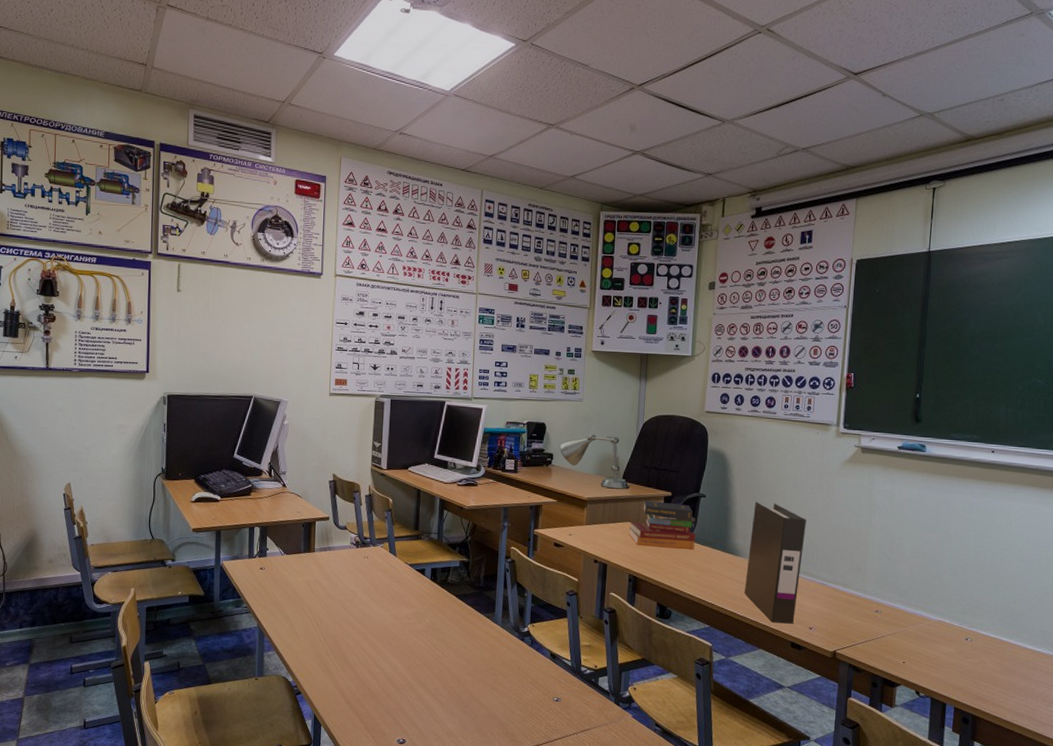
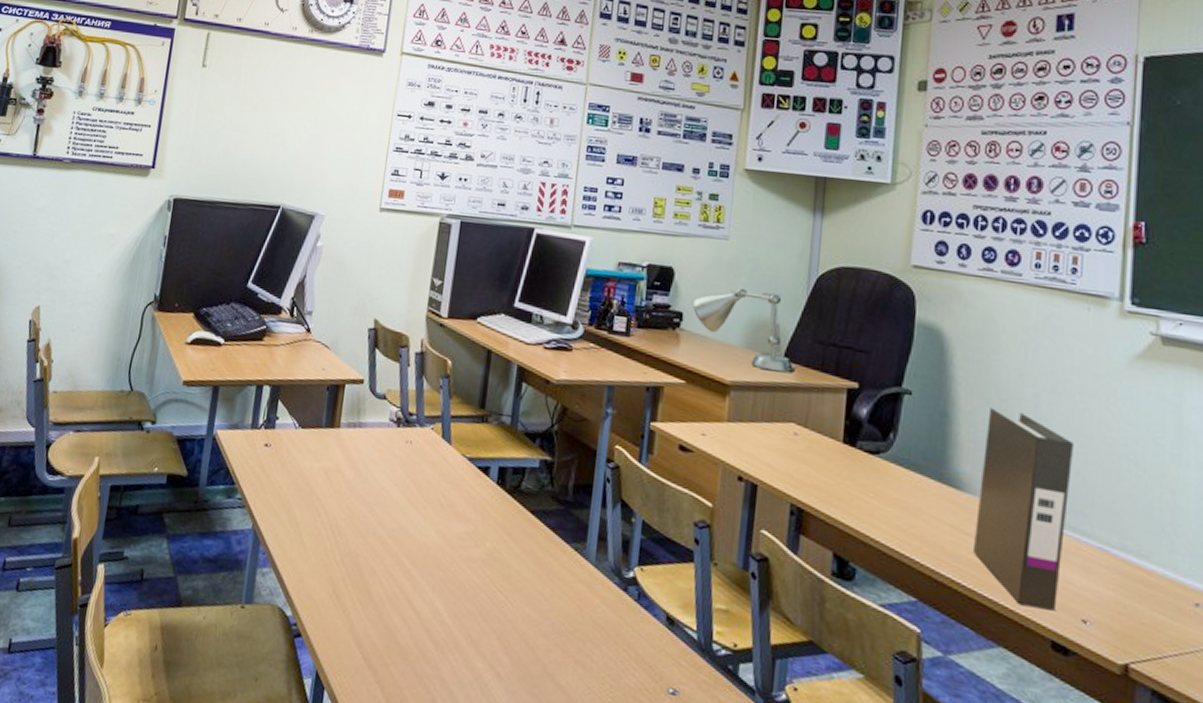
books: present [629,501,697,550] -> none [792,392,897,476]

